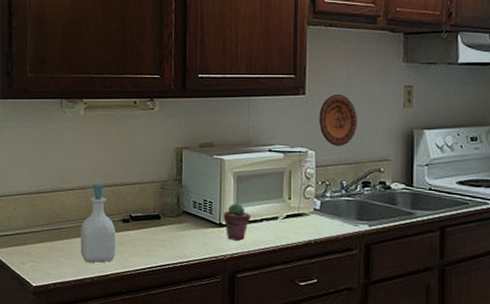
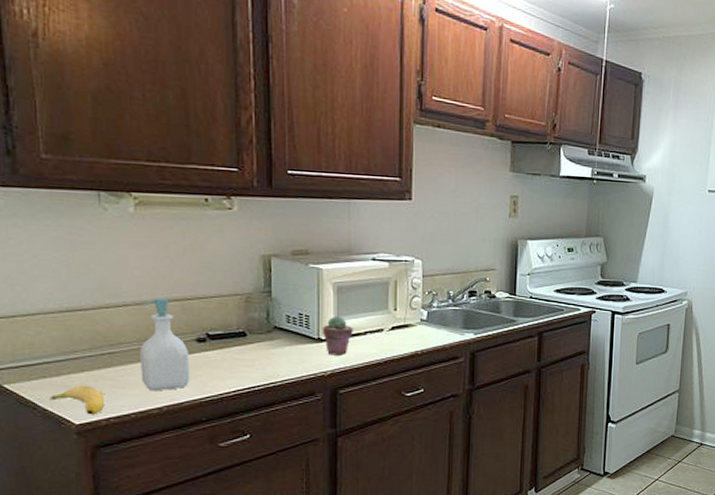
banana: none [18,253,54,279] -> present [50,385,104,415]
decorative plate: present [319,93,357,146] -> none [426,200,465,255]

